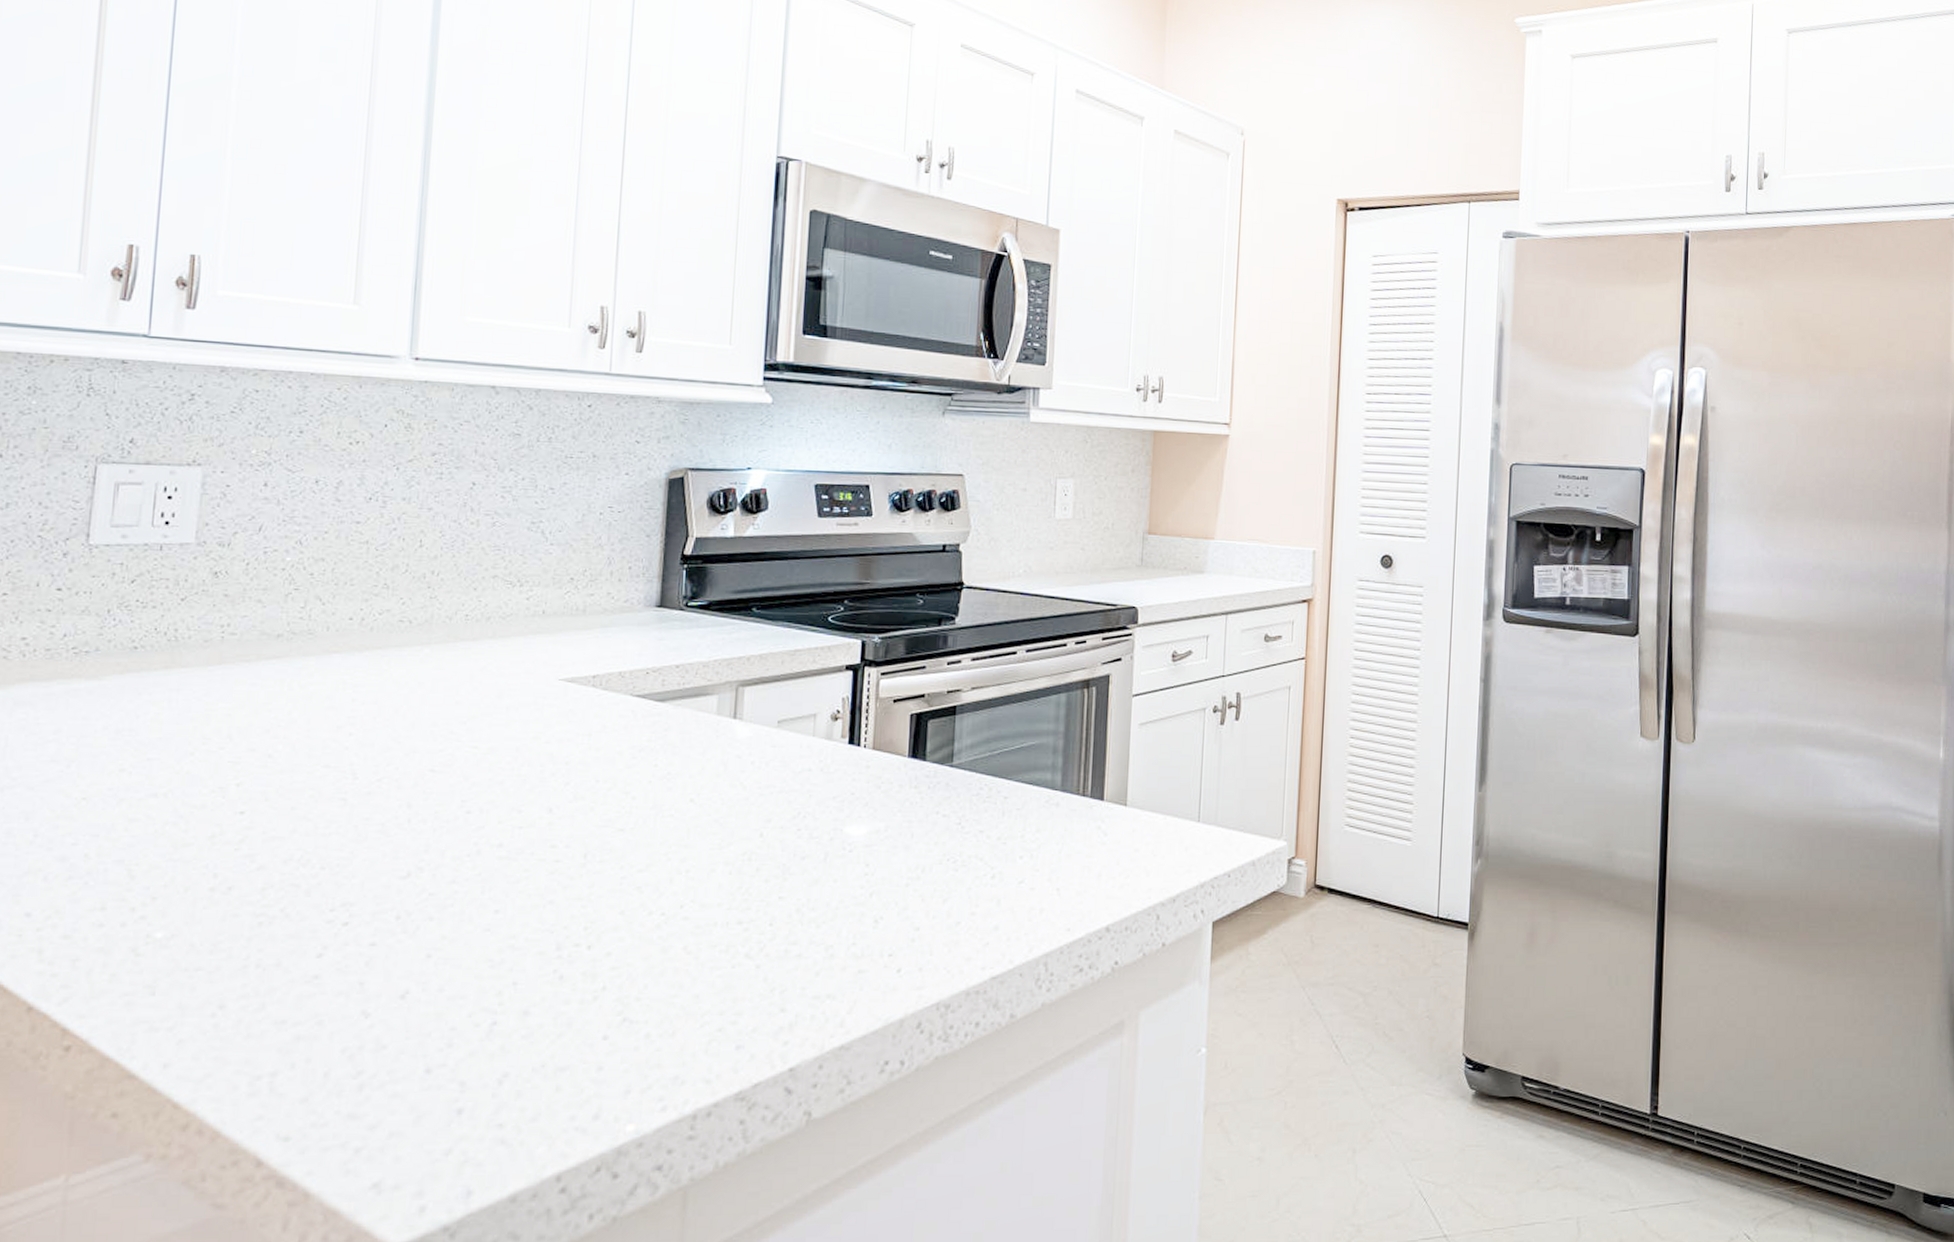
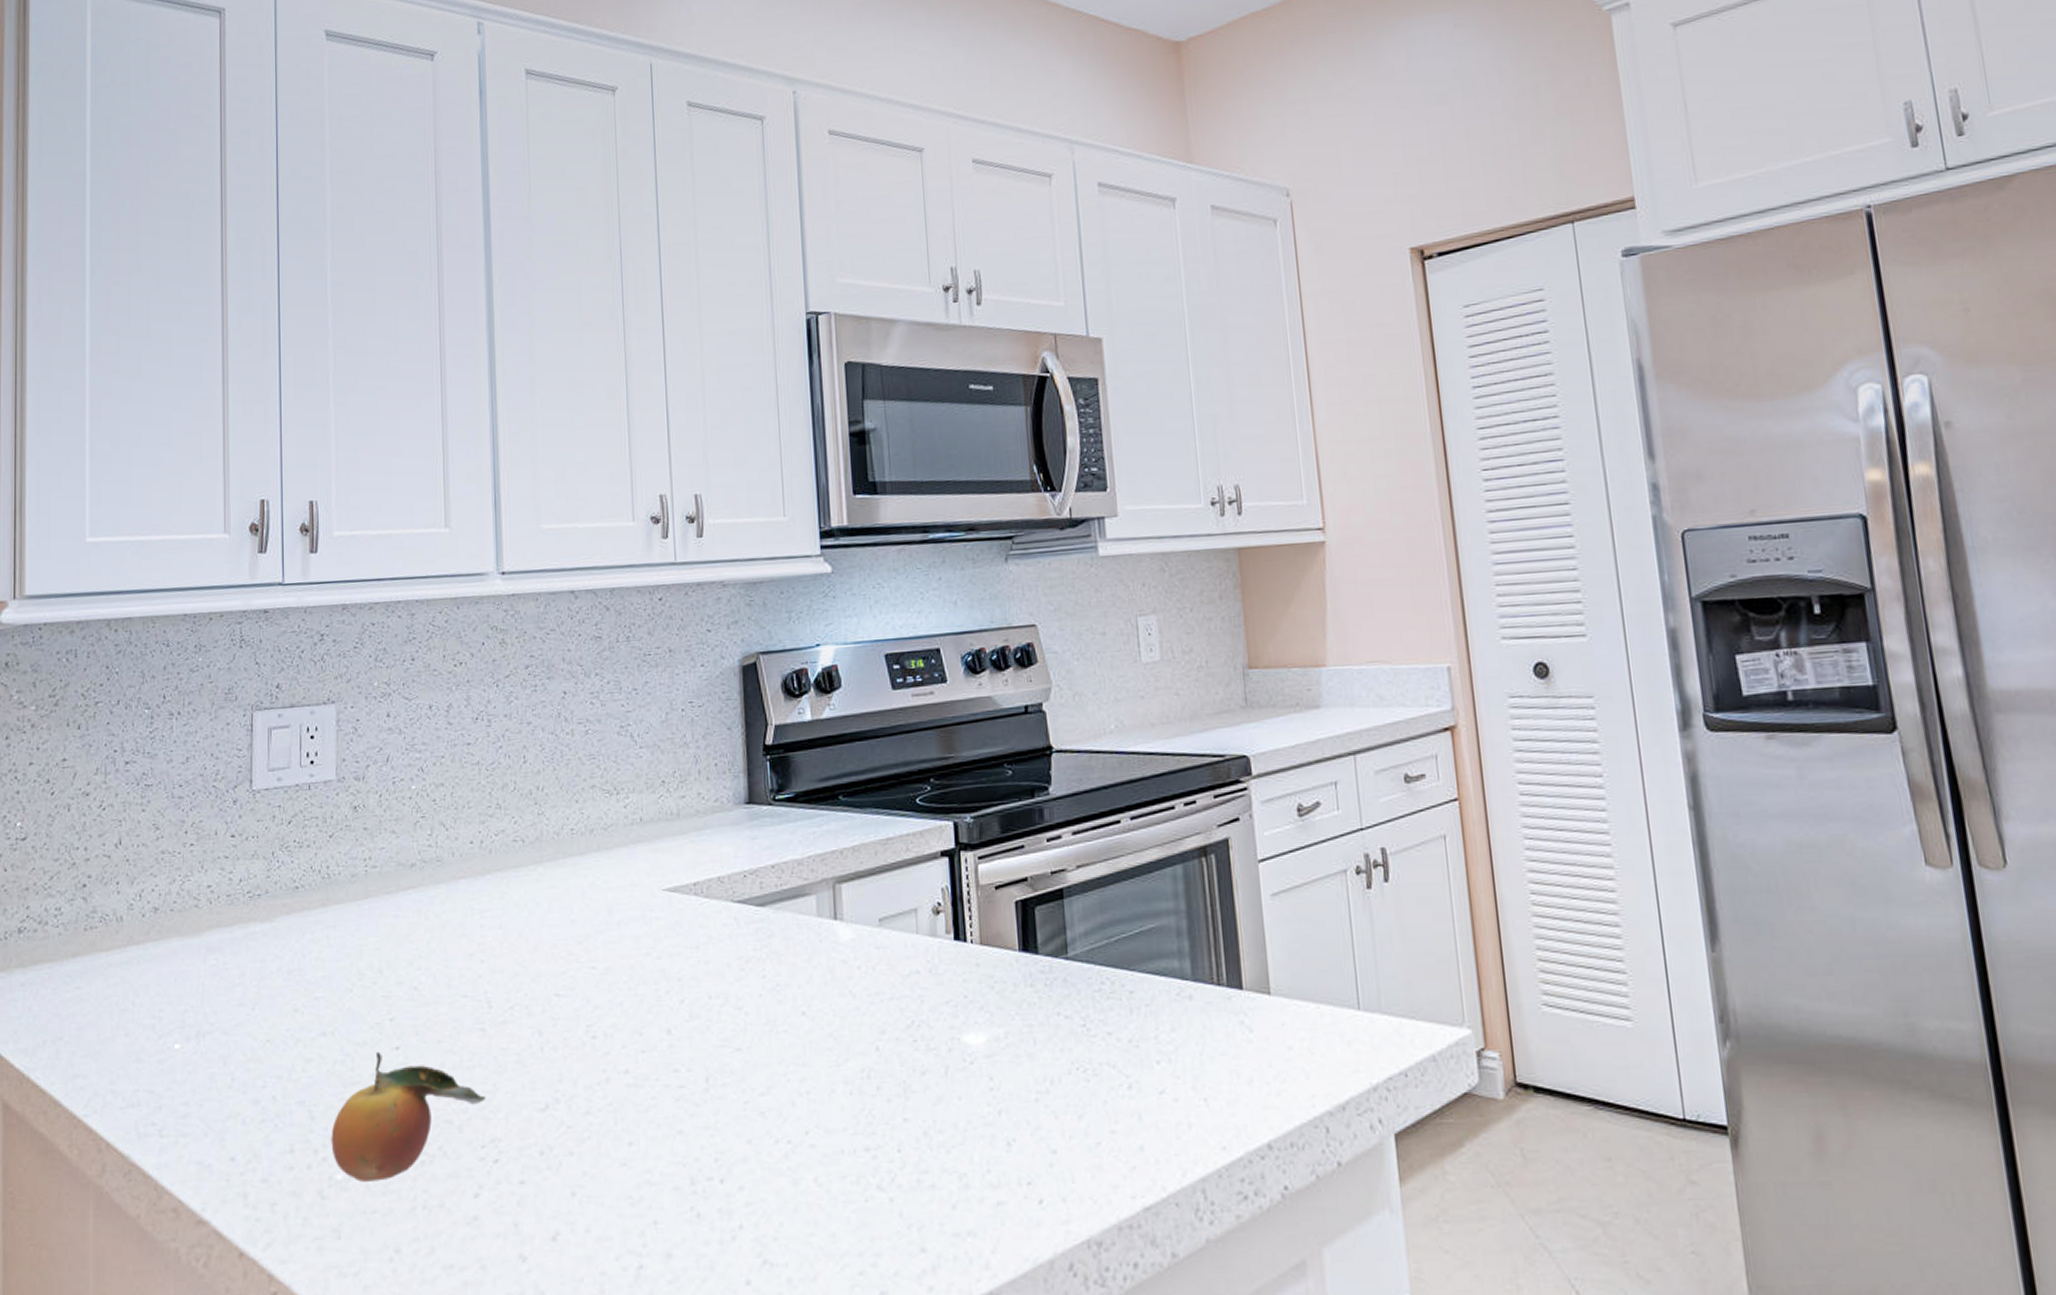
fruit: none [152,814,341,940] -> present [331,1051,486,1182]

